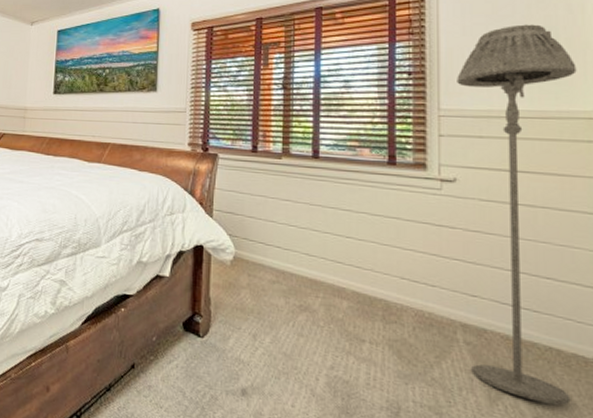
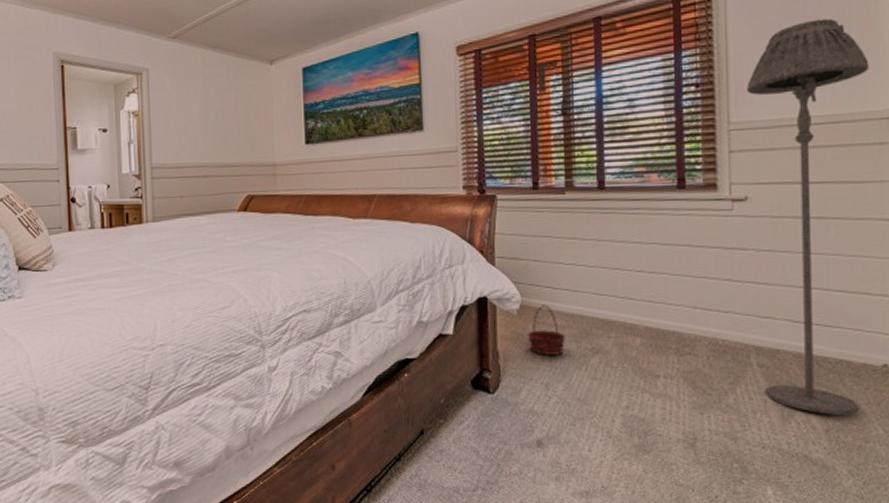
basket: none [238,259,275,308] -> present [527,305,566,355]

